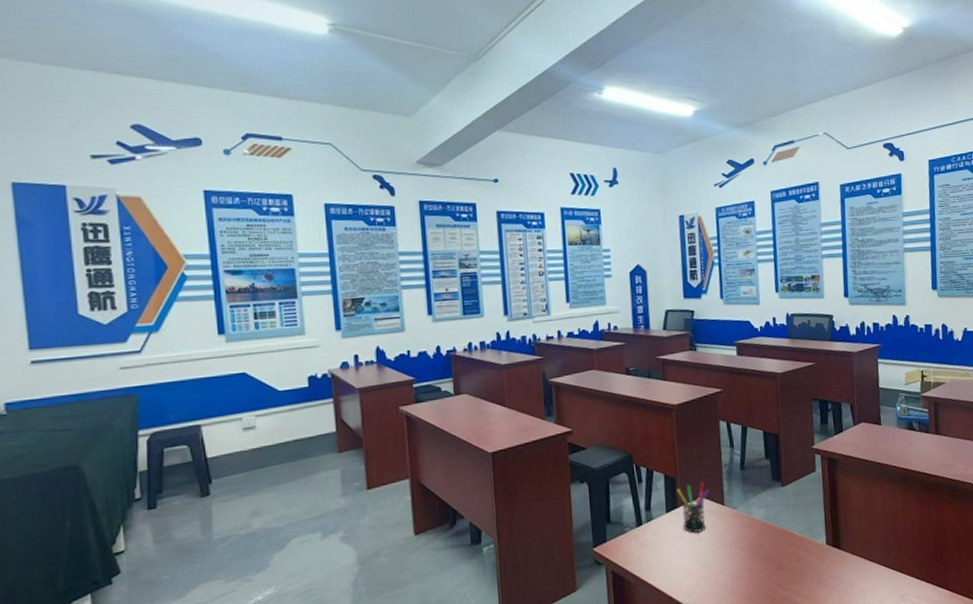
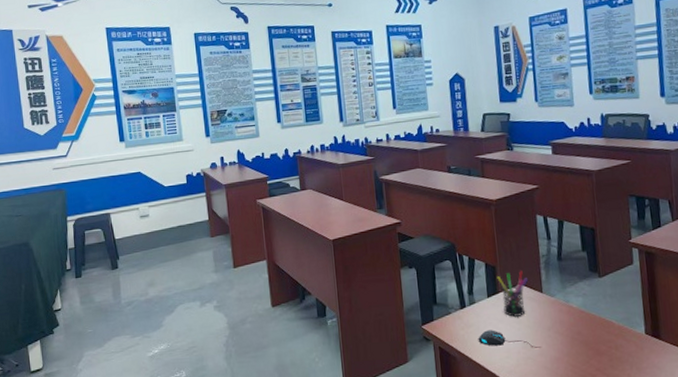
mouse: none [655,548,723,567] -> present [478,330,542,349]

